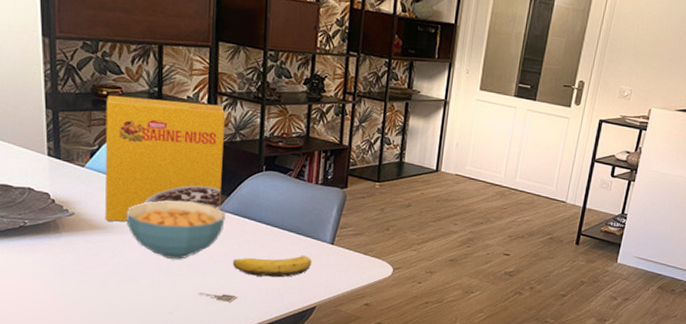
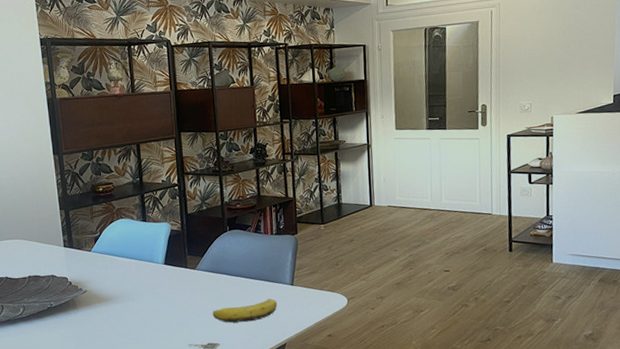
cereal box: present [105,95,225,222] -> none [102,183,197,293]
cereal bowl: present [126,200,225,259] -> none [125,266,202,318]

